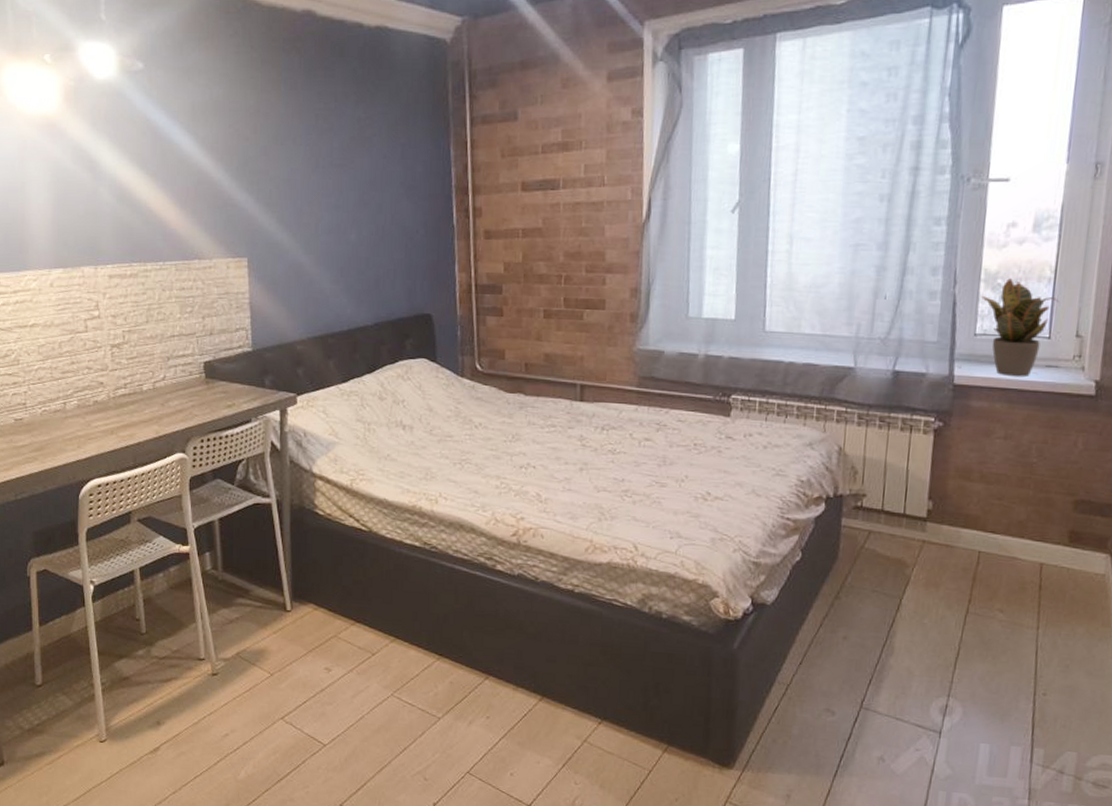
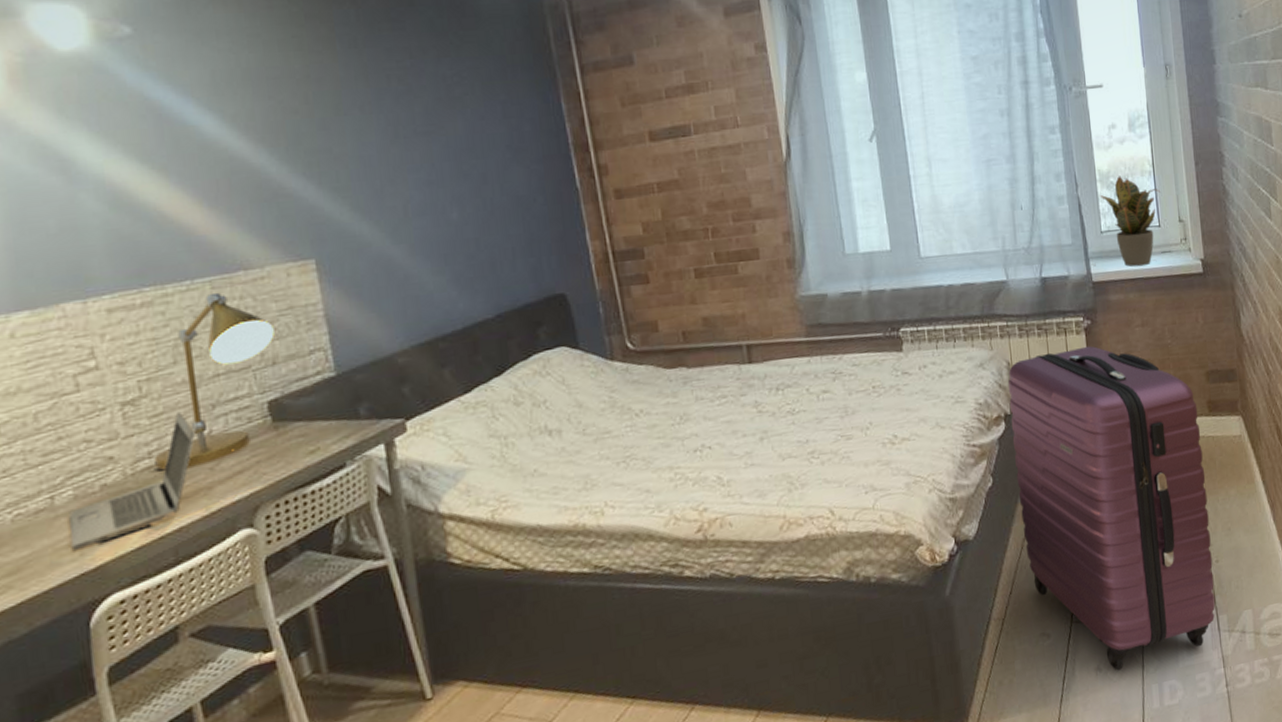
laptop: none [73,358,155,444] -> present [69,411,195,552]
desk lamp: none [128,273,214,400] -> present [154,292,275,470]
suitcase: none [824,446,1055,772] -> present [1007,346,1216,671]

